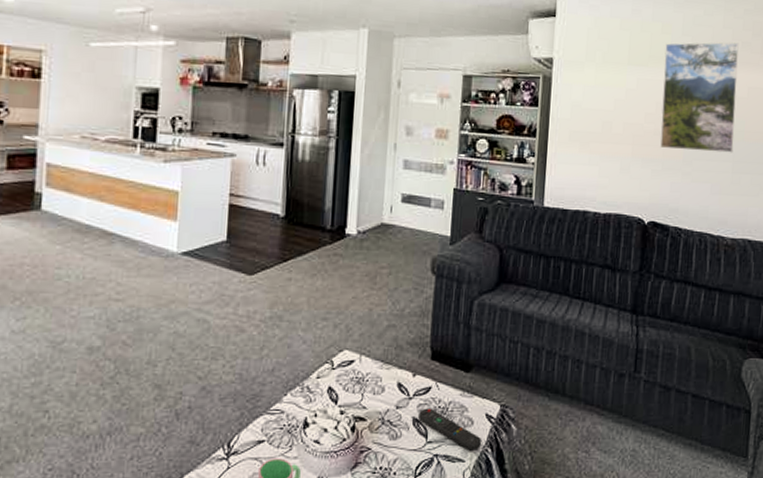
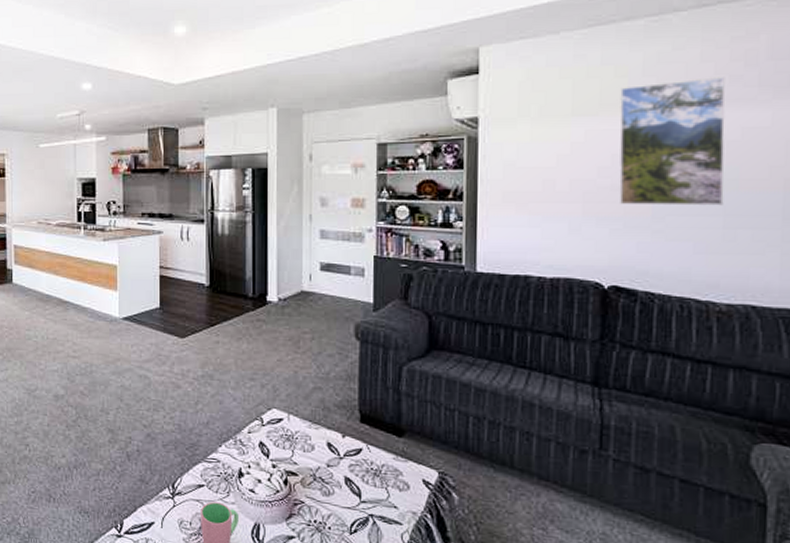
remote control: present [419,408,481,452] -> none [351,468,419,516]

